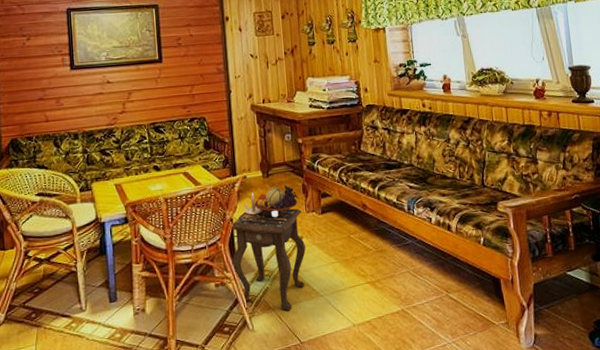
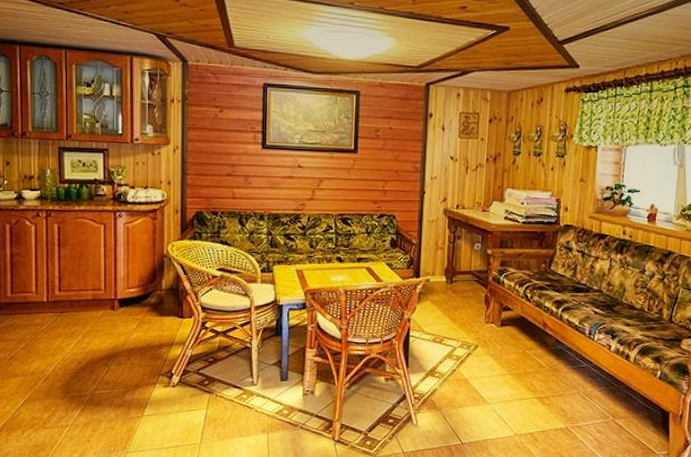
side table: present [231,186,306,311] -> none [404,294,481,413]

